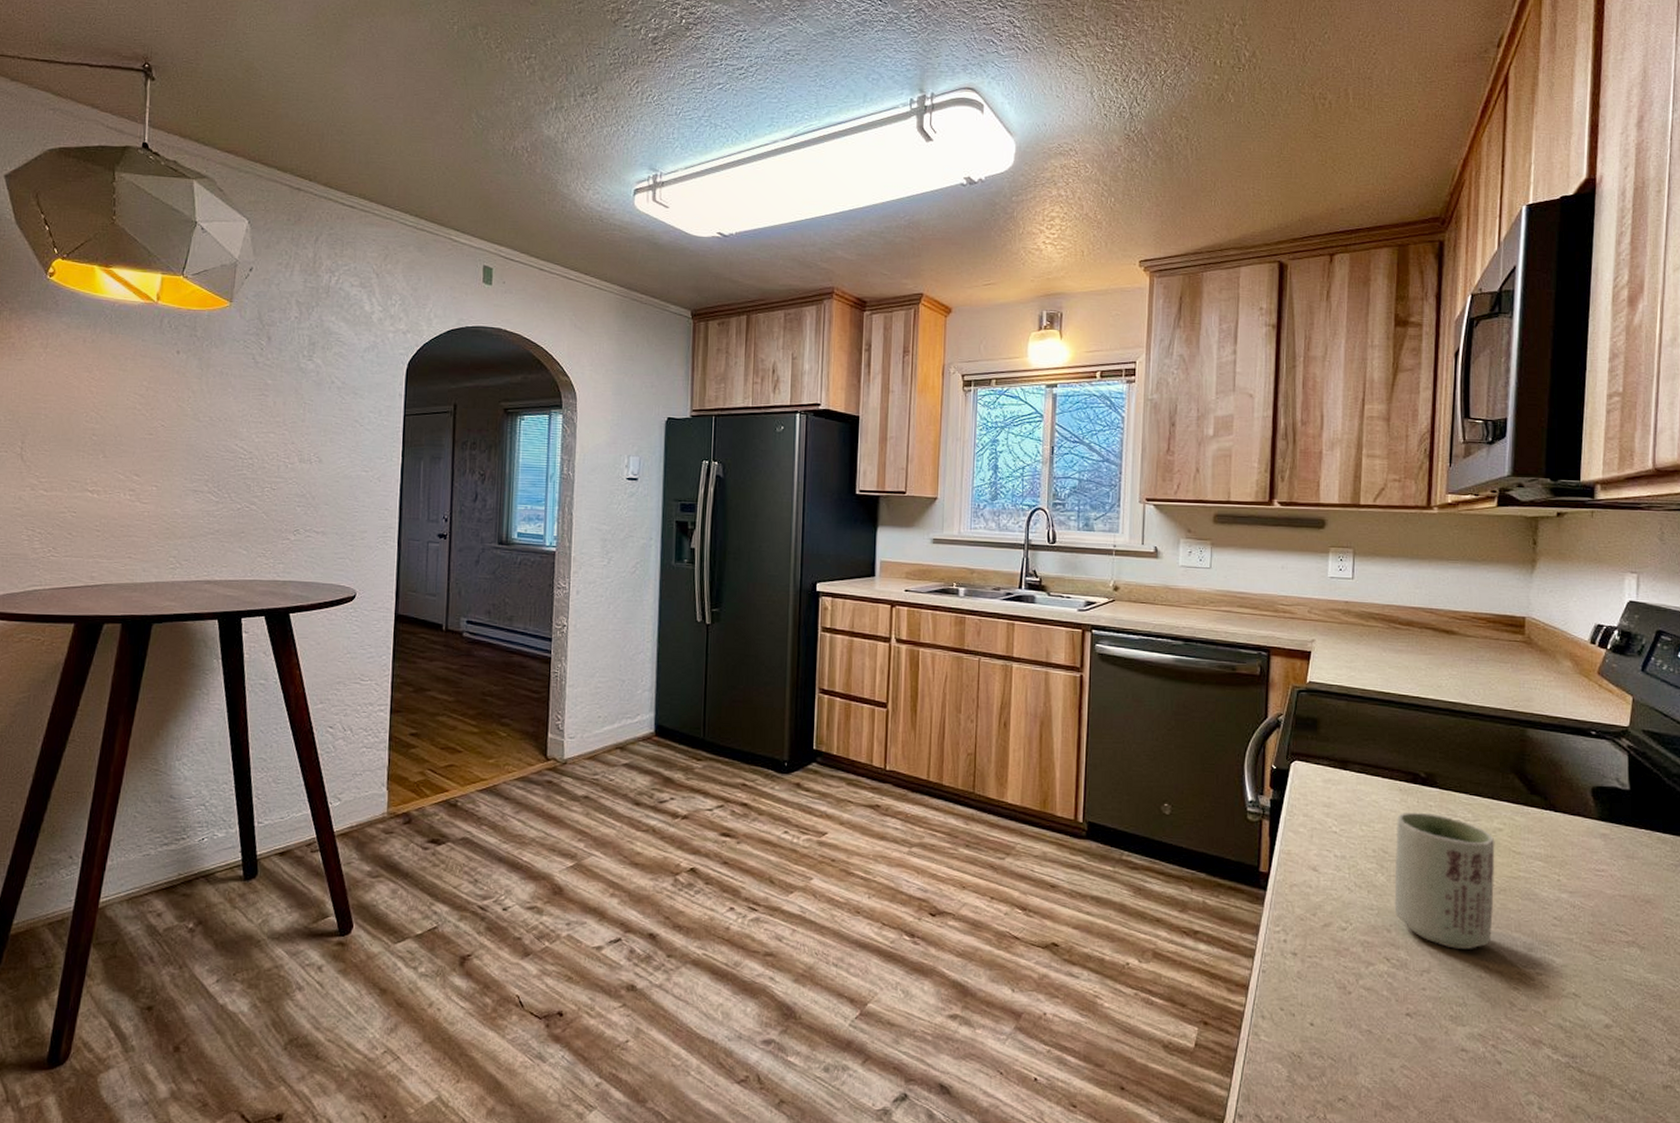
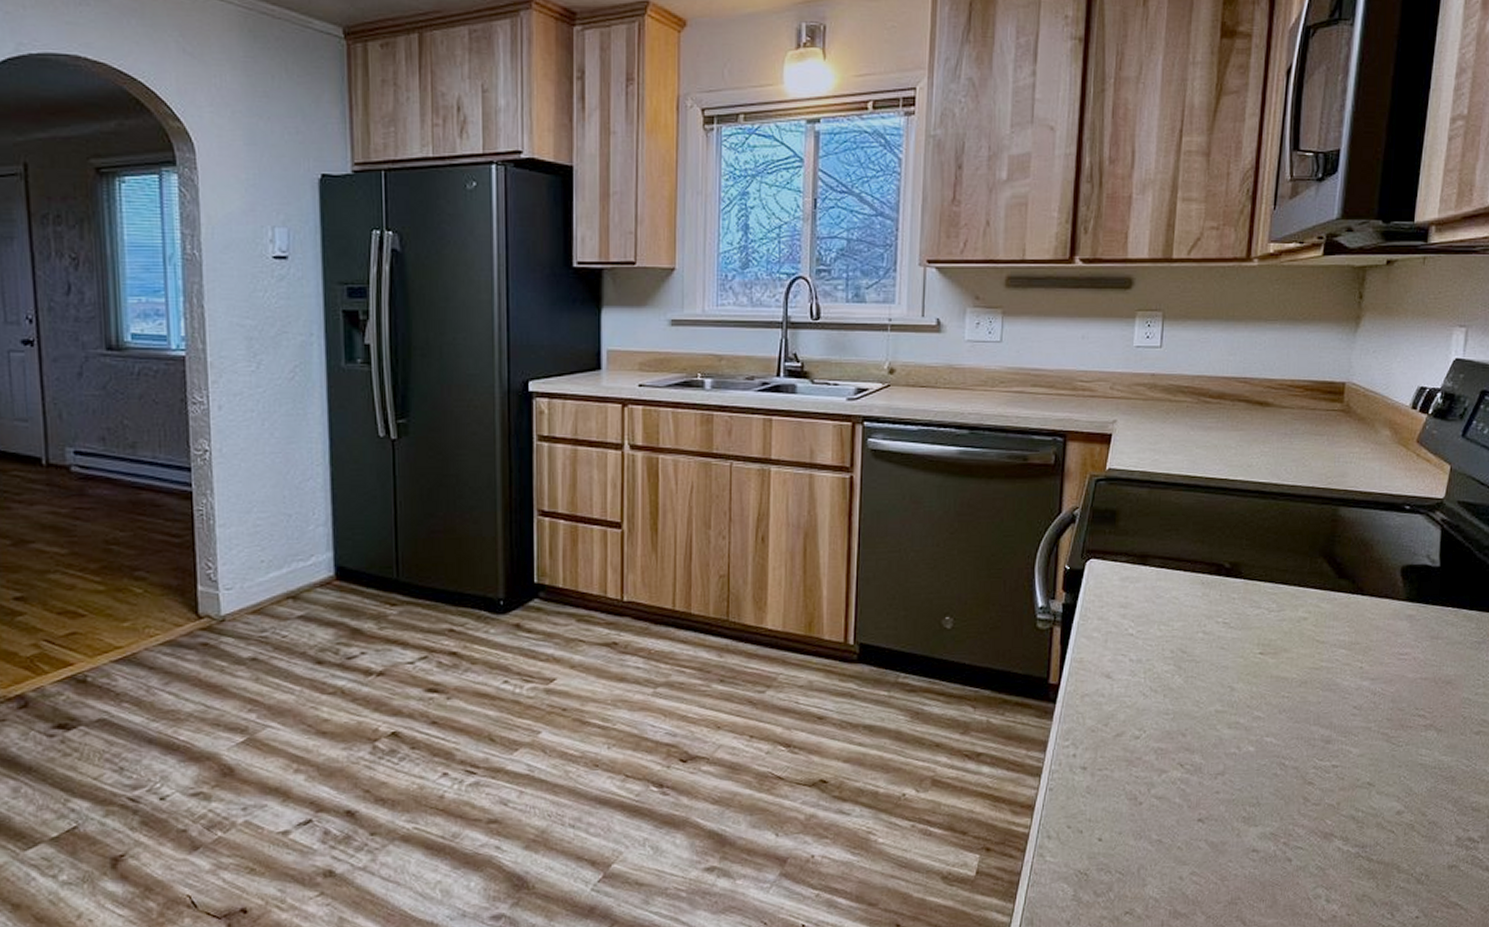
cup: present [1394,812,1495,949] -> none [1191,606,1299,748]

